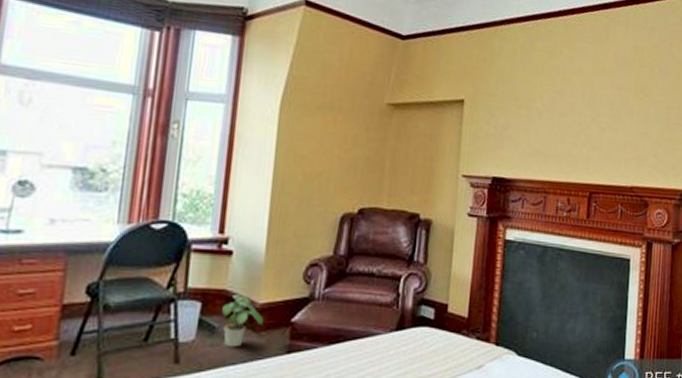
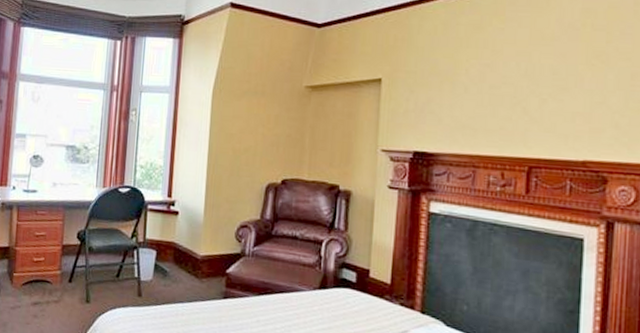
potted plant: present [222,295,264,348] -> none [172,247,205,289]

